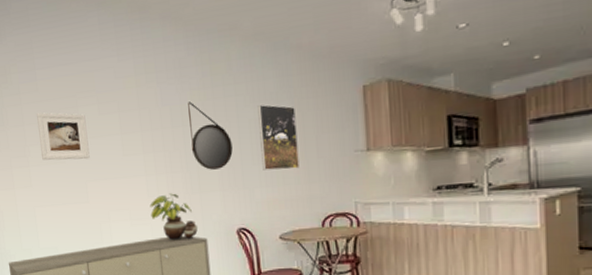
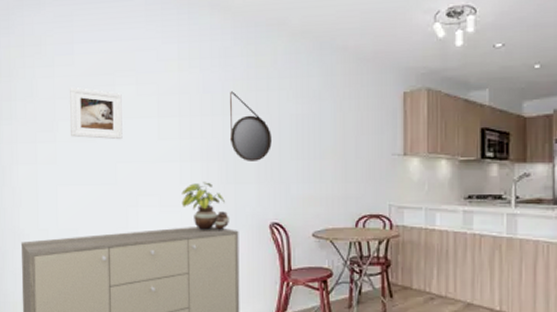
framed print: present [257,104,300,171] -> none [300,100,337,168]

